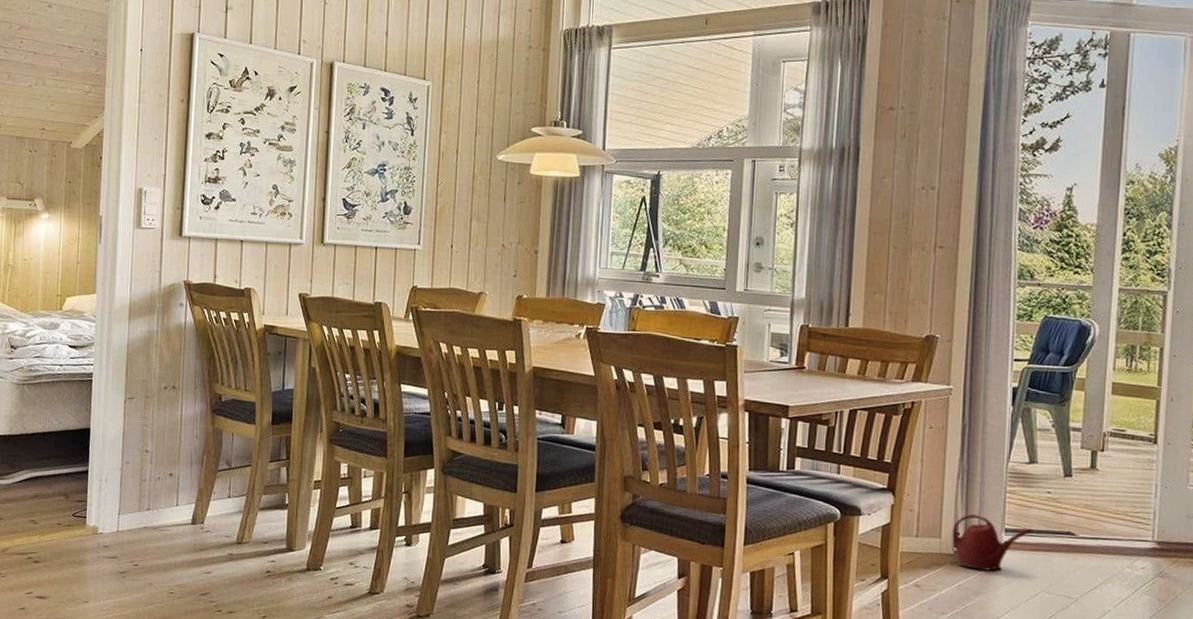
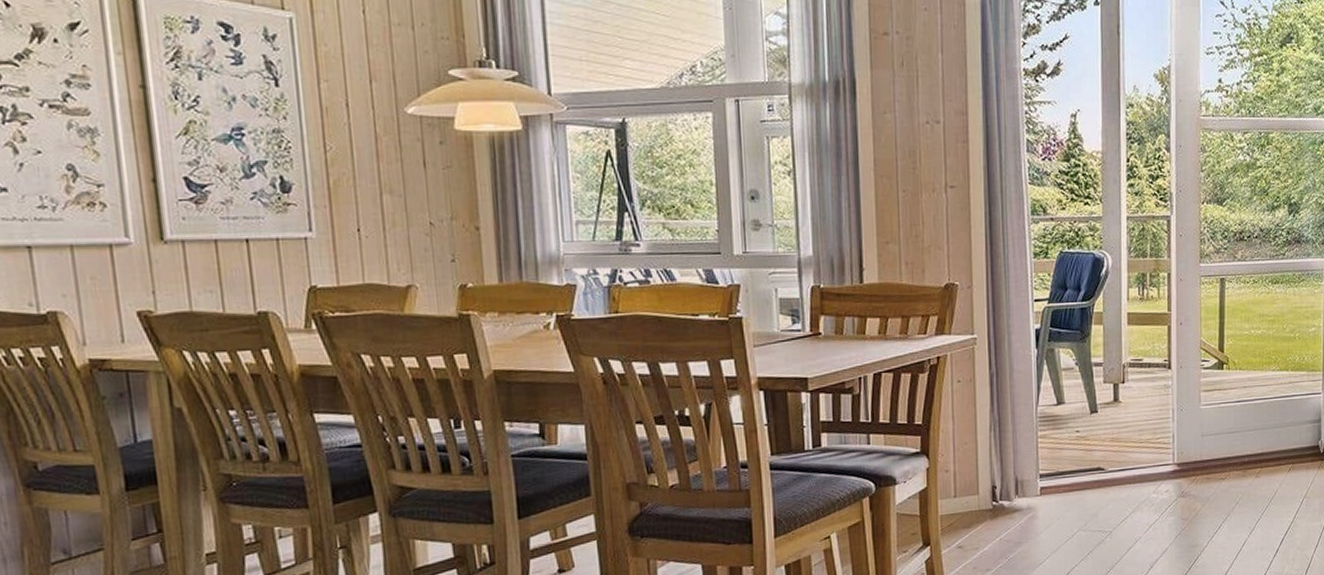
watering can: present [952,514,1034,571] -> none [989,464,1066,520]

